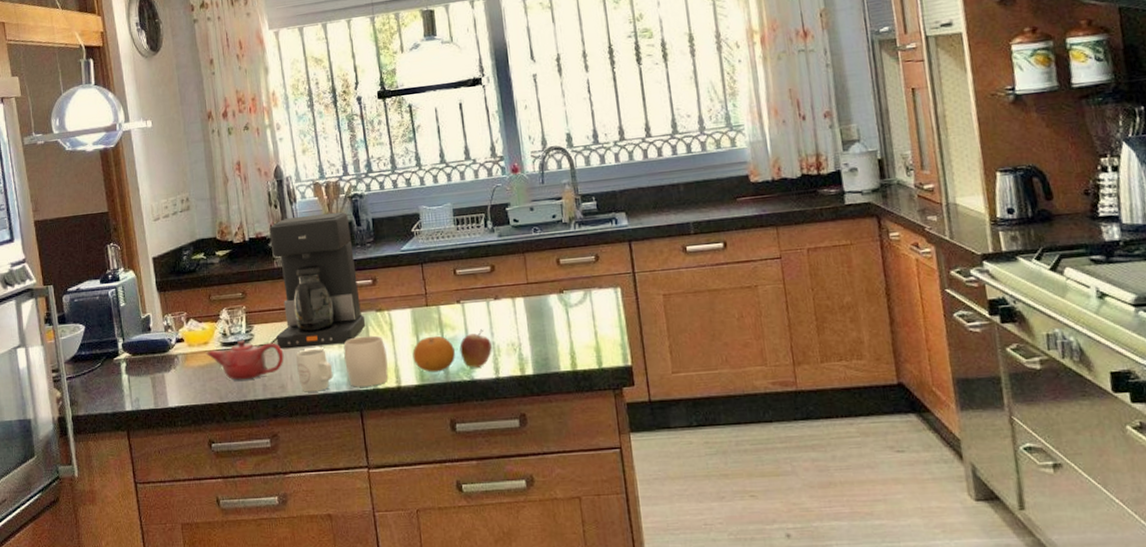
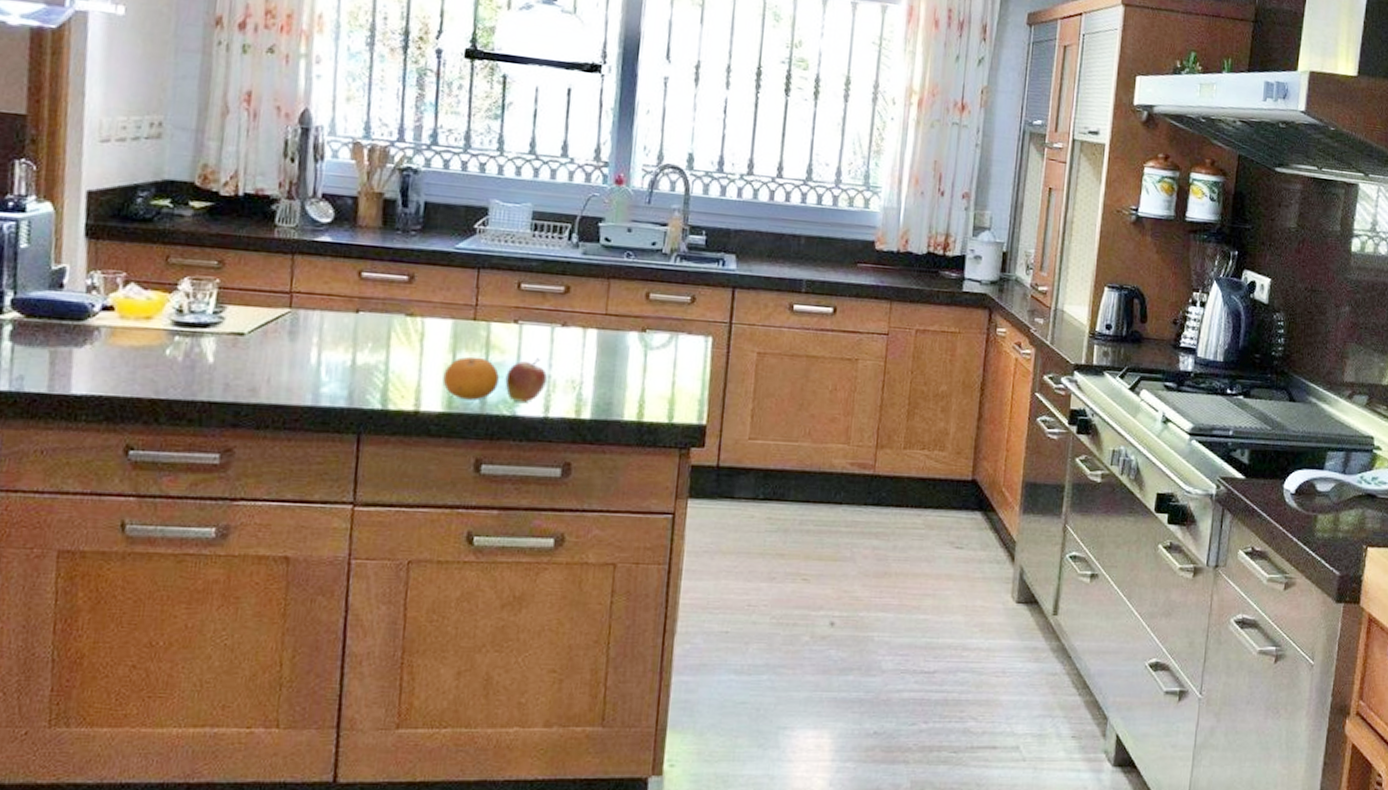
teapot: present [206,340,284,381] -> none [146,321,264,374]
coffee maker: present [269,211,366,350] -> none [256,178,393,348]
mug: present [296,348,333,393] -> none [278,348,331,403]
mug: present [344,335,389,387] -> none [349,342,410,406]

